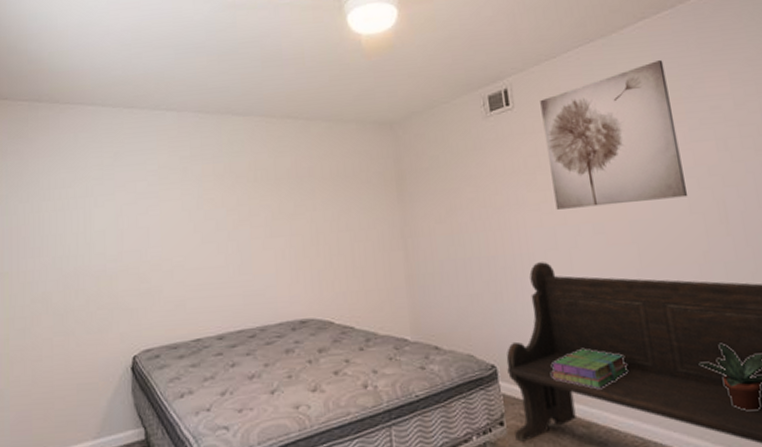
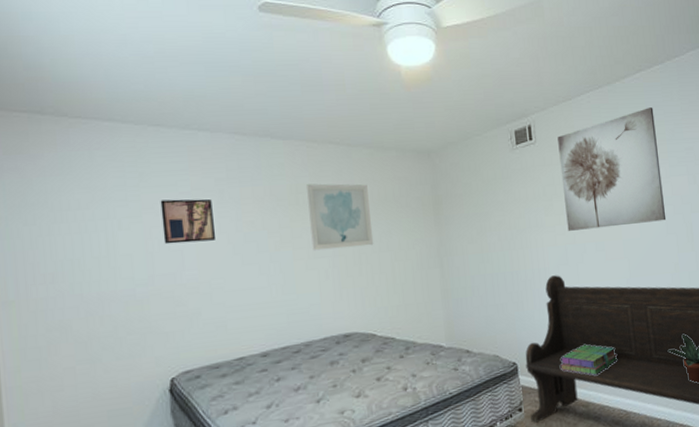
wall art: none [131,176,178,222] -> present [160,199,215,245]
wall art: none [265,159,332,230] -> present [307,183,374,251]

